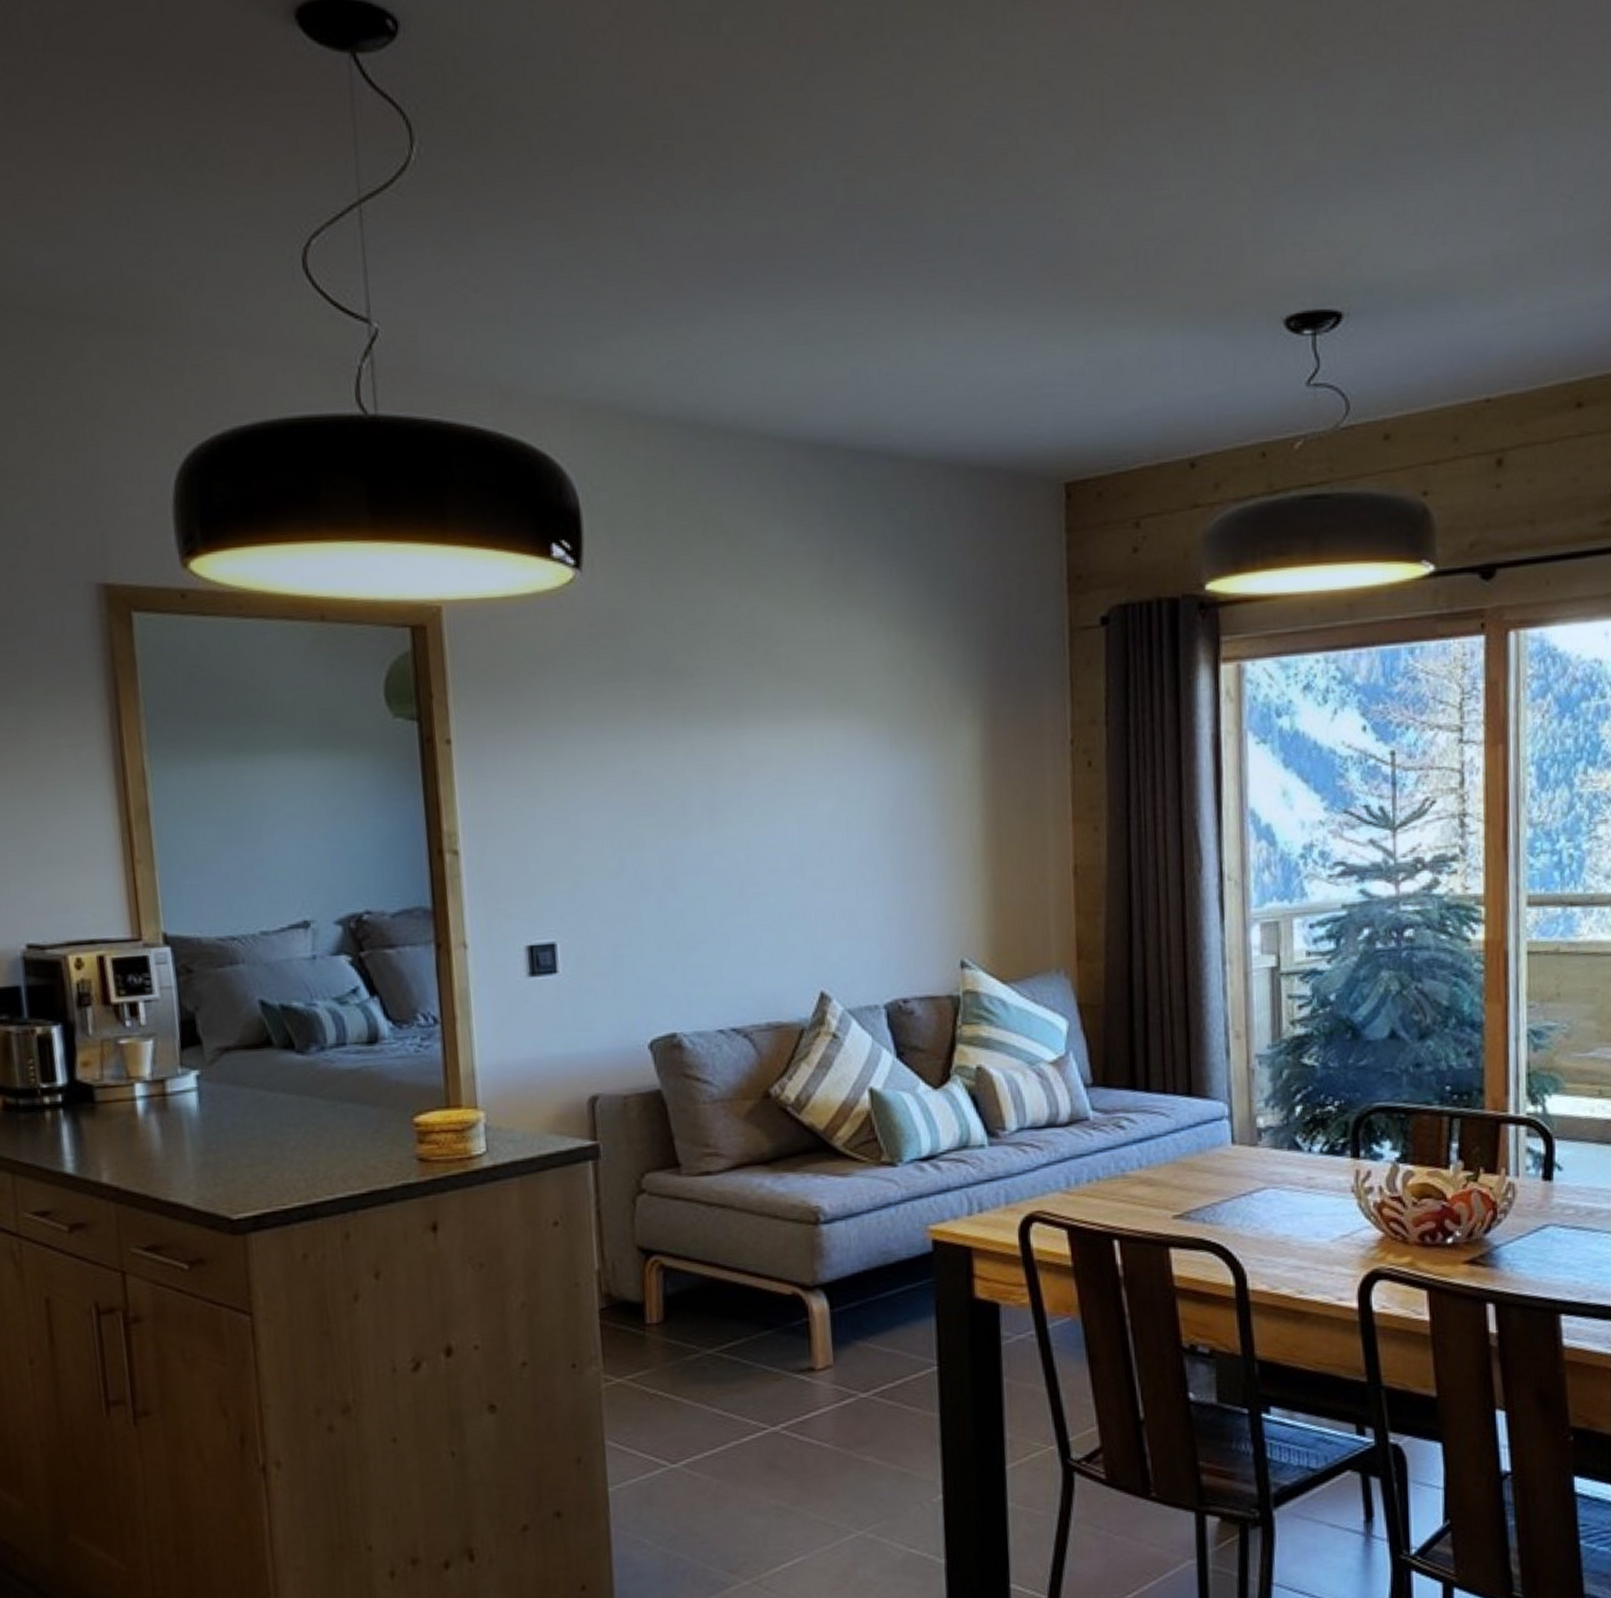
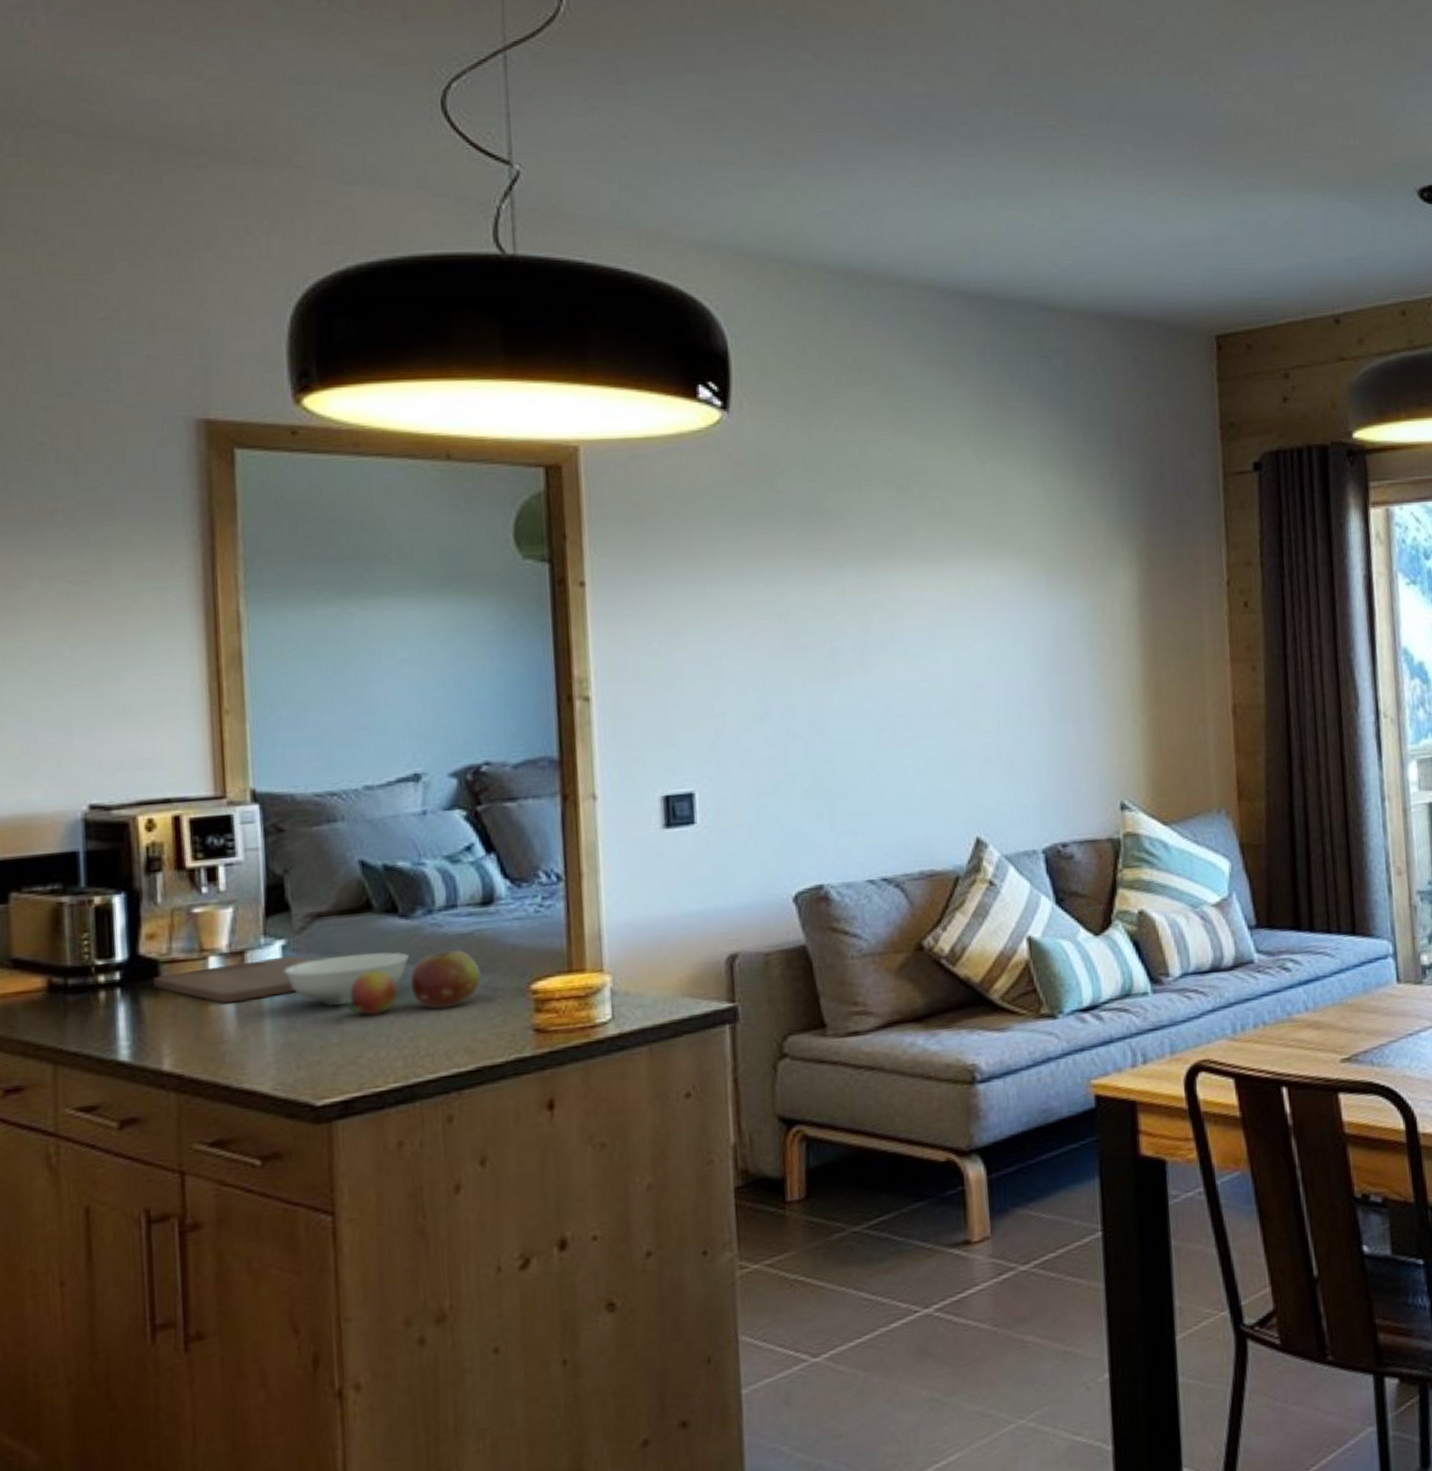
cutting board: none [89,1084,226,1126] -> present [152,955,316,1004]
bowl: none [200,1084,306,1131] -> present [284,951,409,1006]
fruit: none [252,1100,299,1141] -> present [344,969,399,1016]
fruit: none [308,1083,369,1138] -> present [410,949,481,1010]

